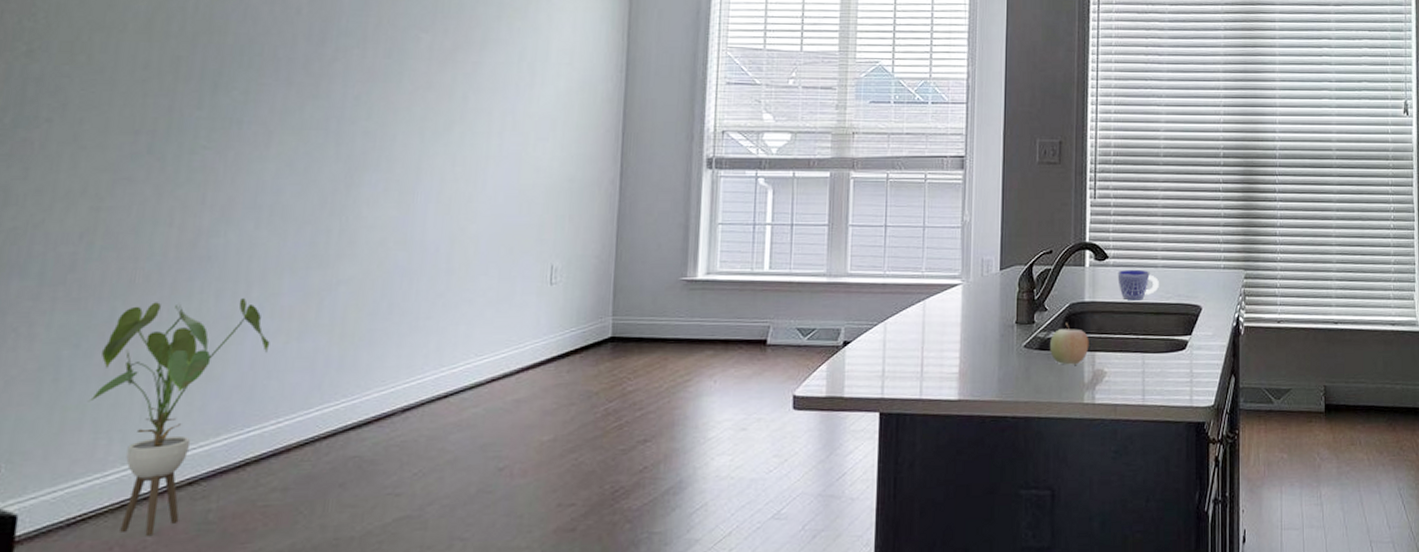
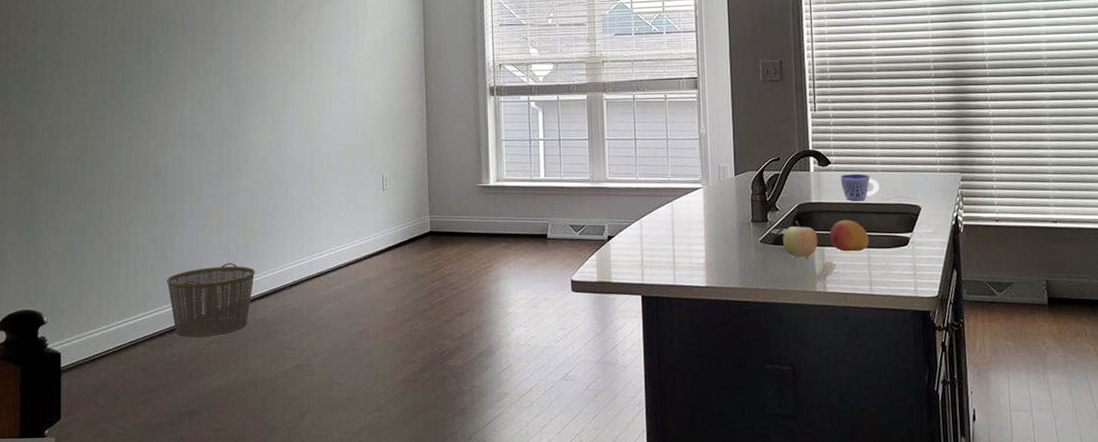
house plant: present [88,298,270,536] -> none [93,202,200,371]
basket: none [208,380,353,485] -> present [166,262,256,337]
fruit: none [1101,321,1145,358] -> present [829,220,869,252]

